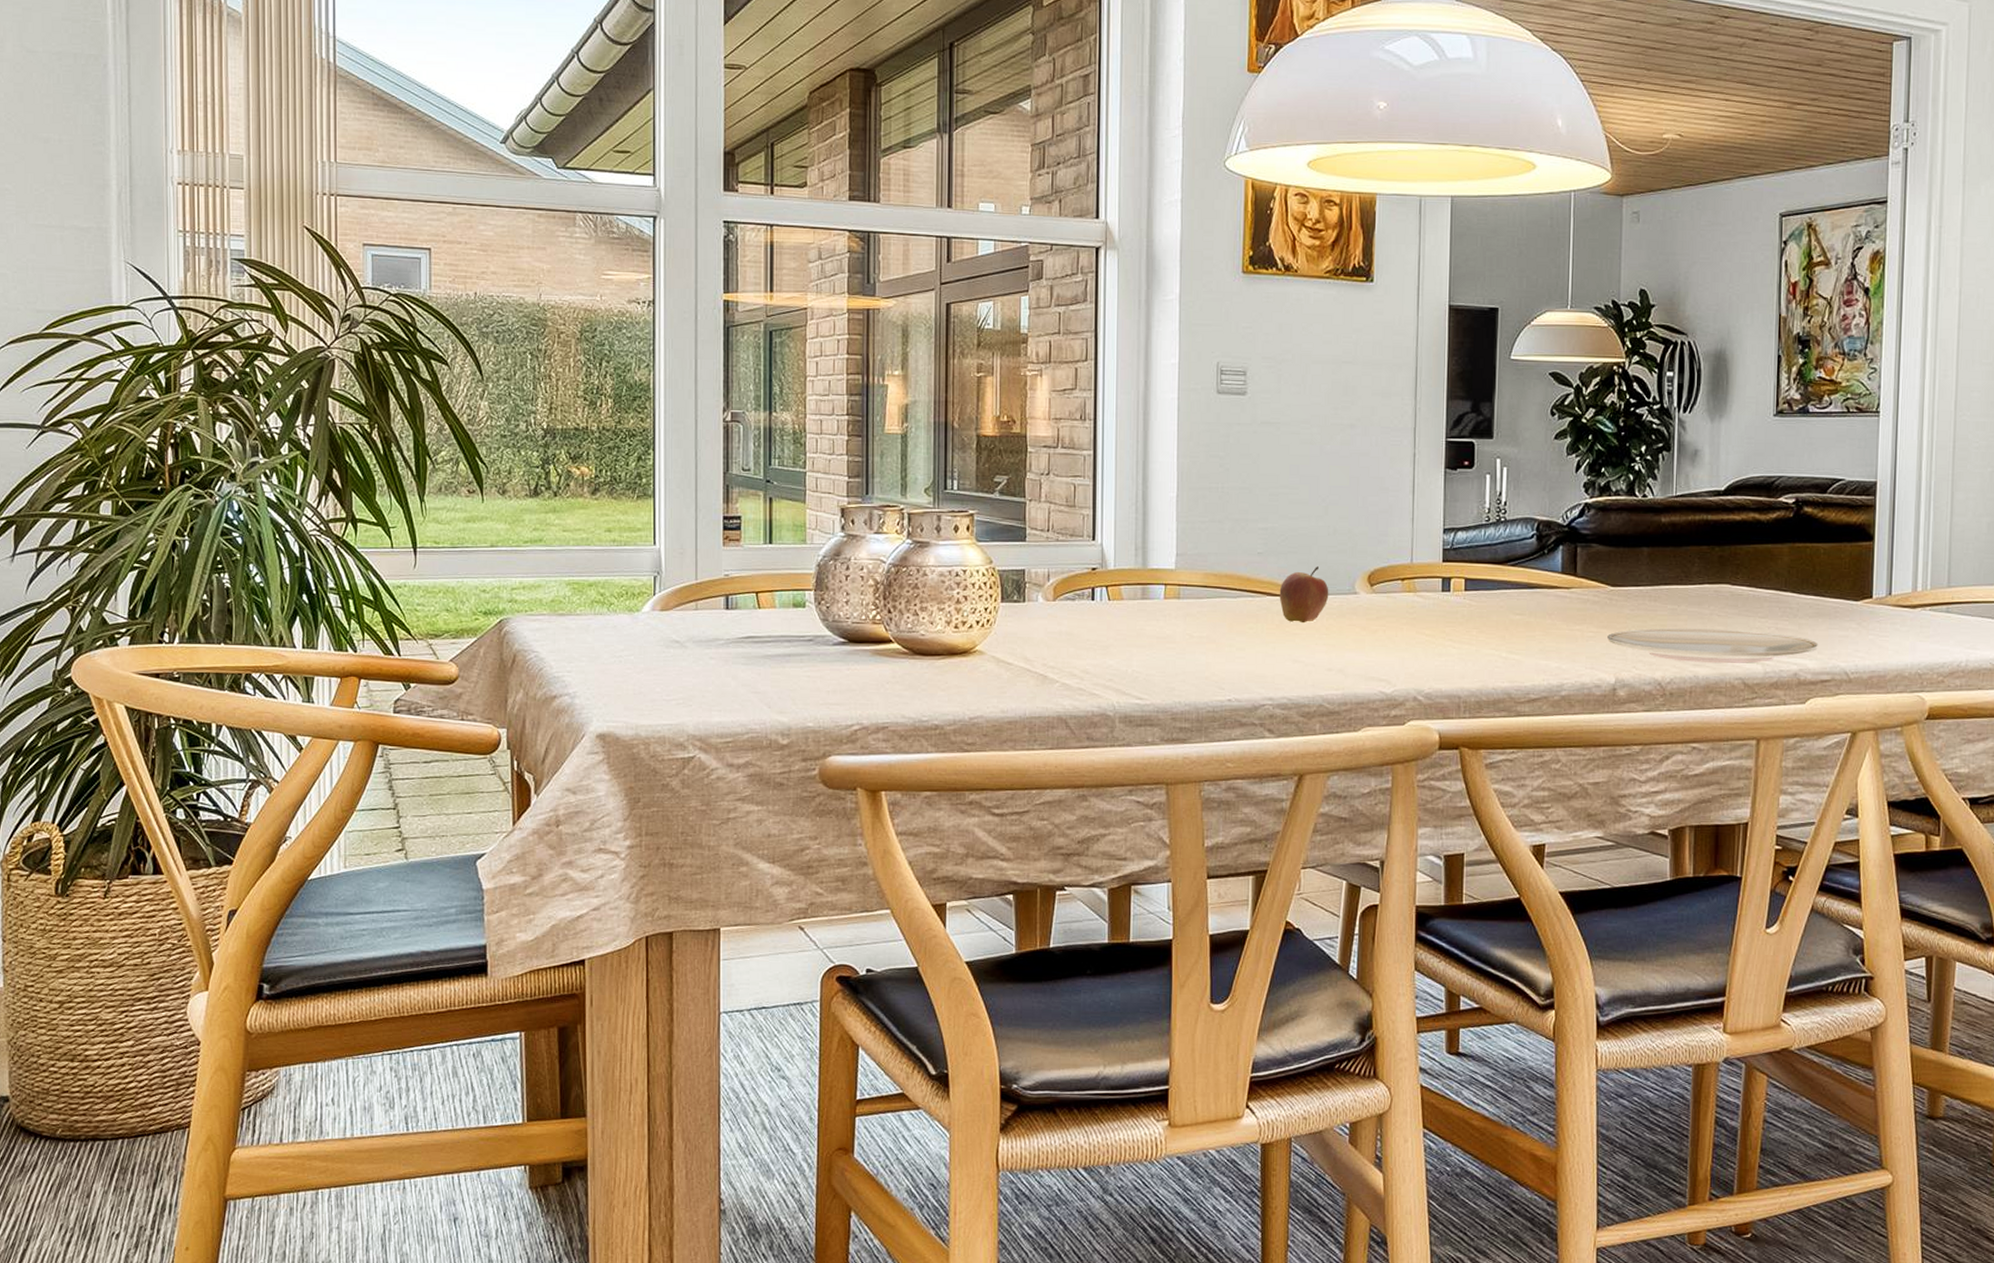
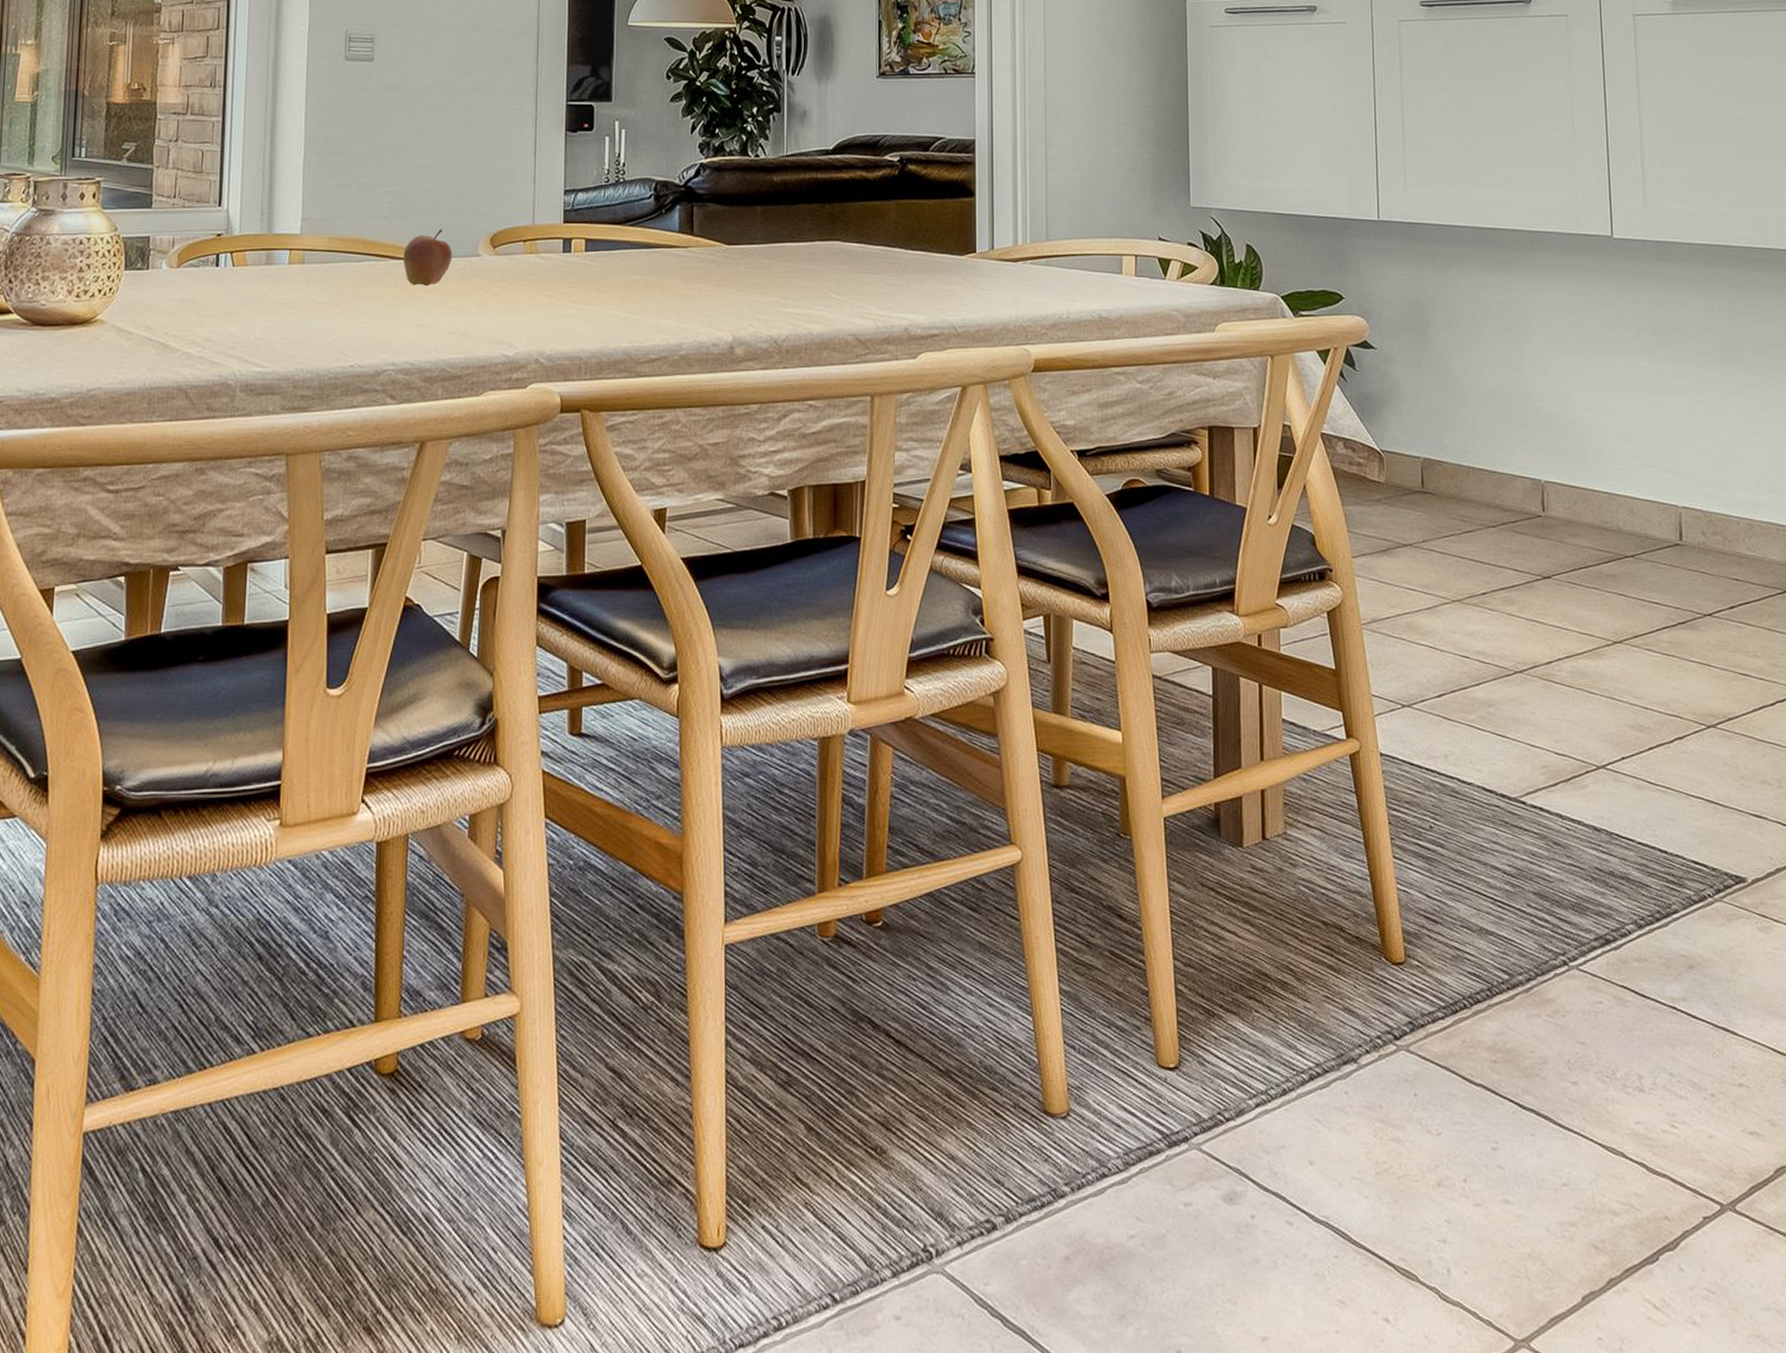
plate: present [1607,628,1818,664] -> none [724,285,926,320]

